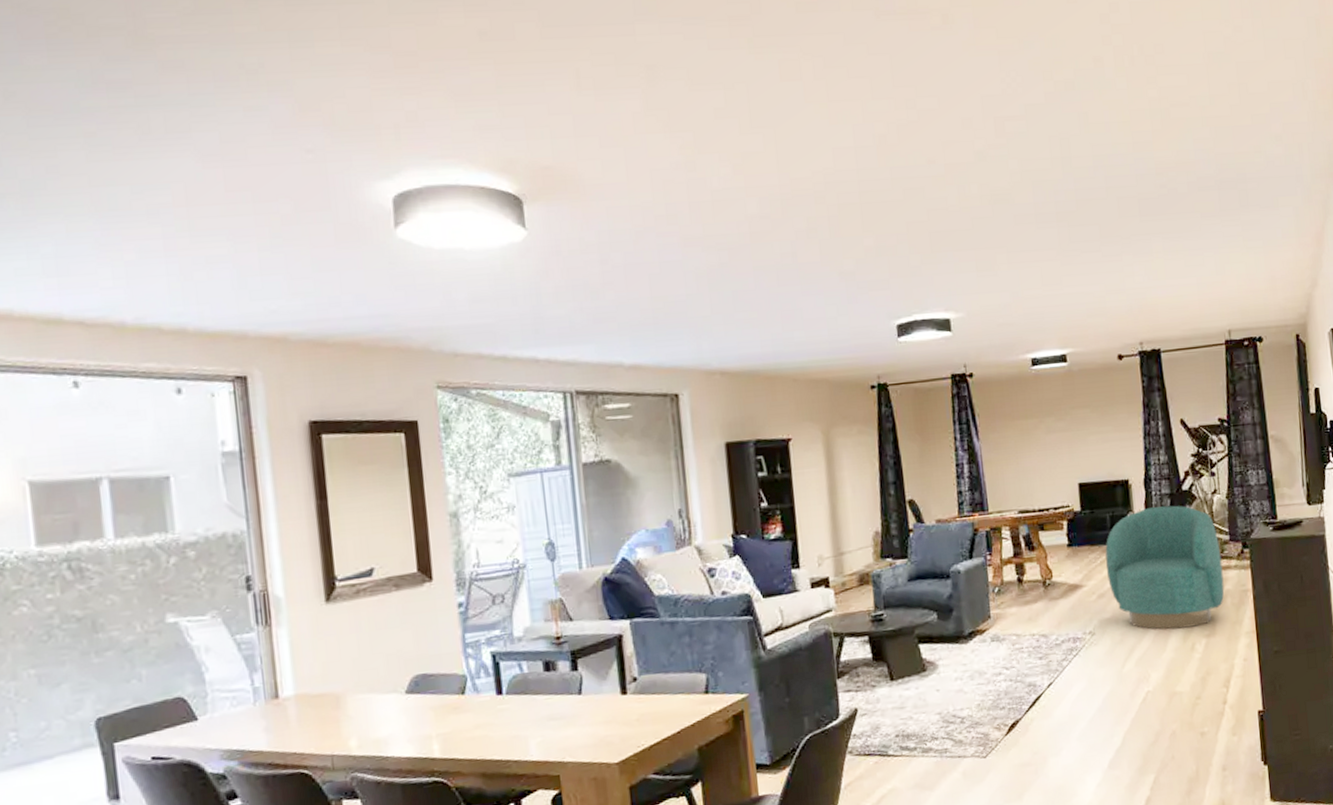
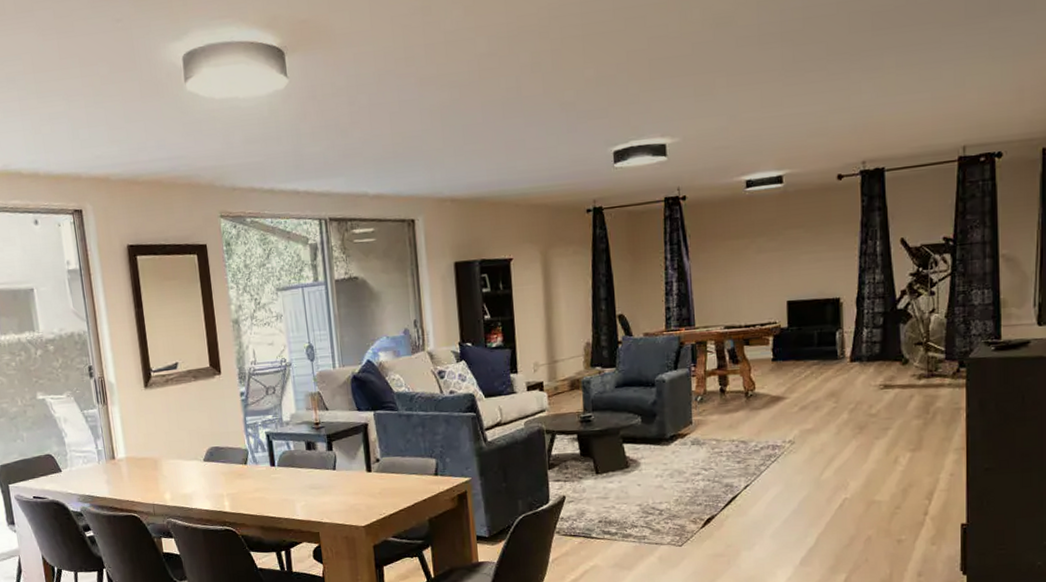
armchair: present [1105,505,1225,630] -> none [810,324,935,442]

